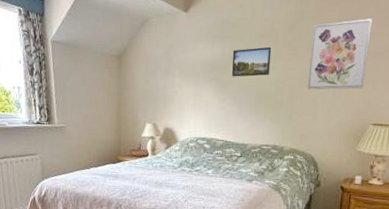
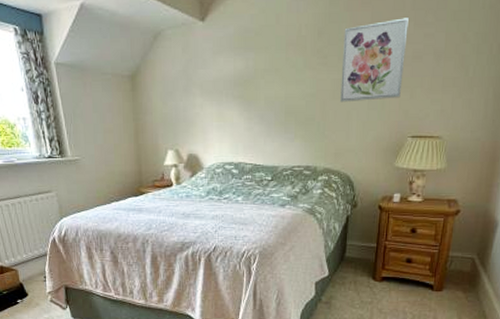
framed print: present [231,46,272,77] -> none [257,56,300,93]

